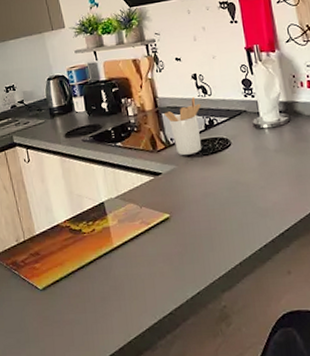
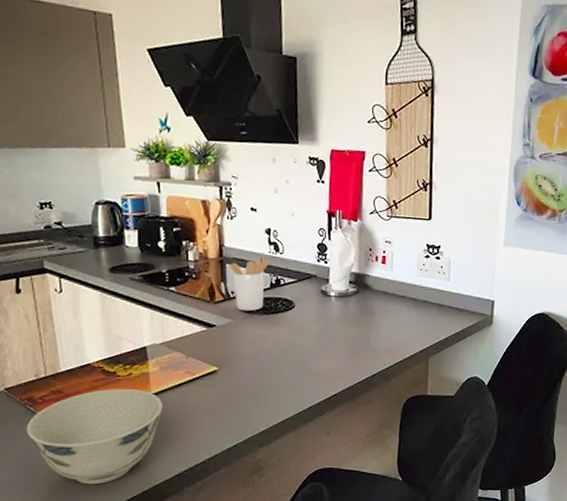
bowl: none [13,244,126,344] -> present [26,388,163,485]

